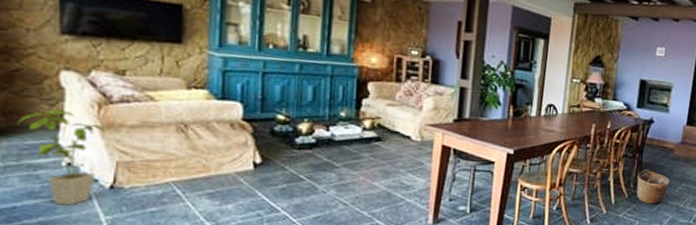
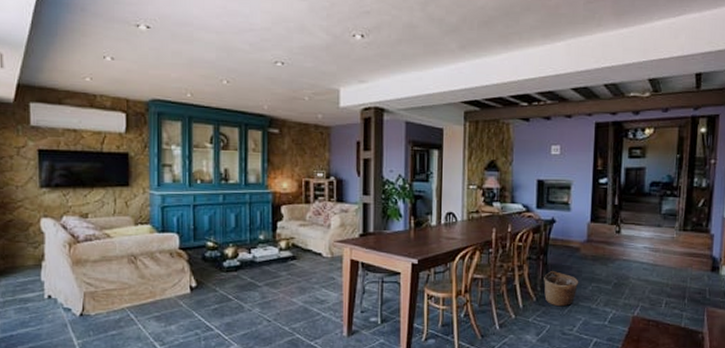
house plant: present [17,109,106,206] -> none [12,251,75,332]

